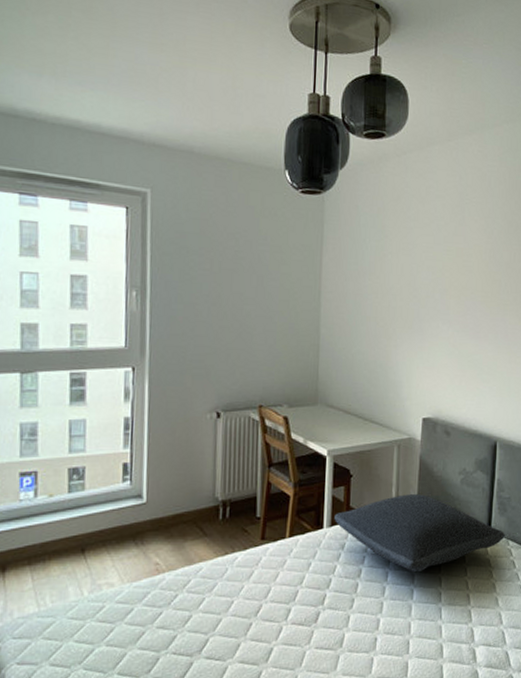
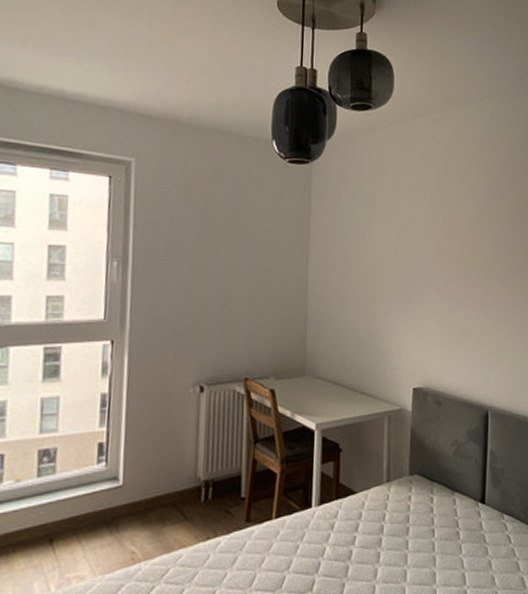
pillow: present [334,494,505,573] -> none [323,468,499,552]

